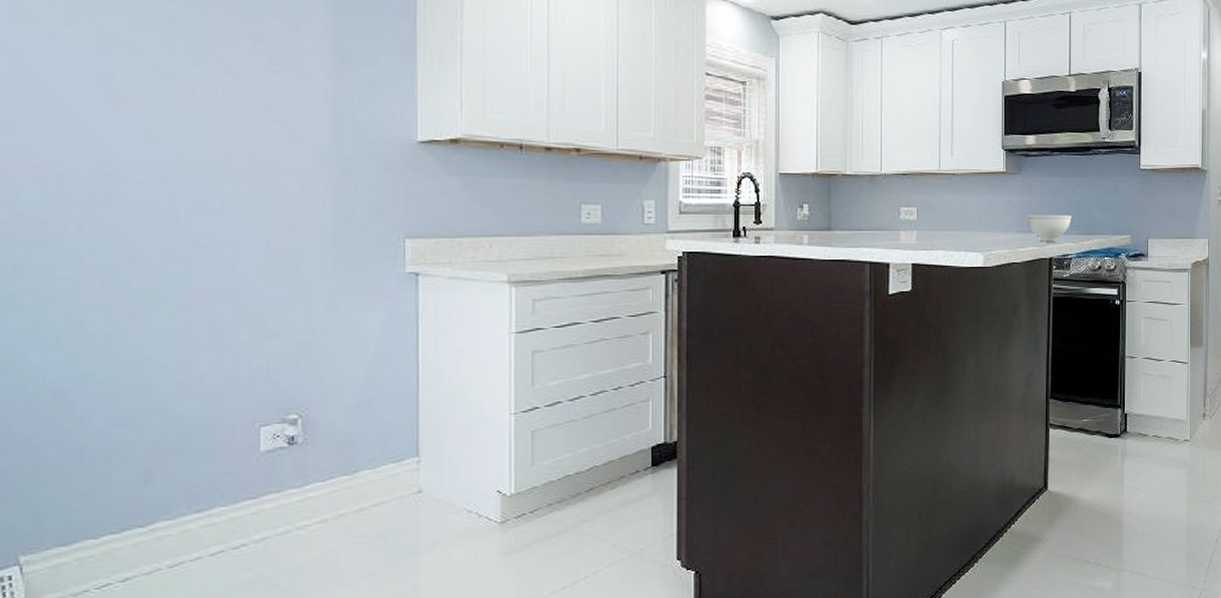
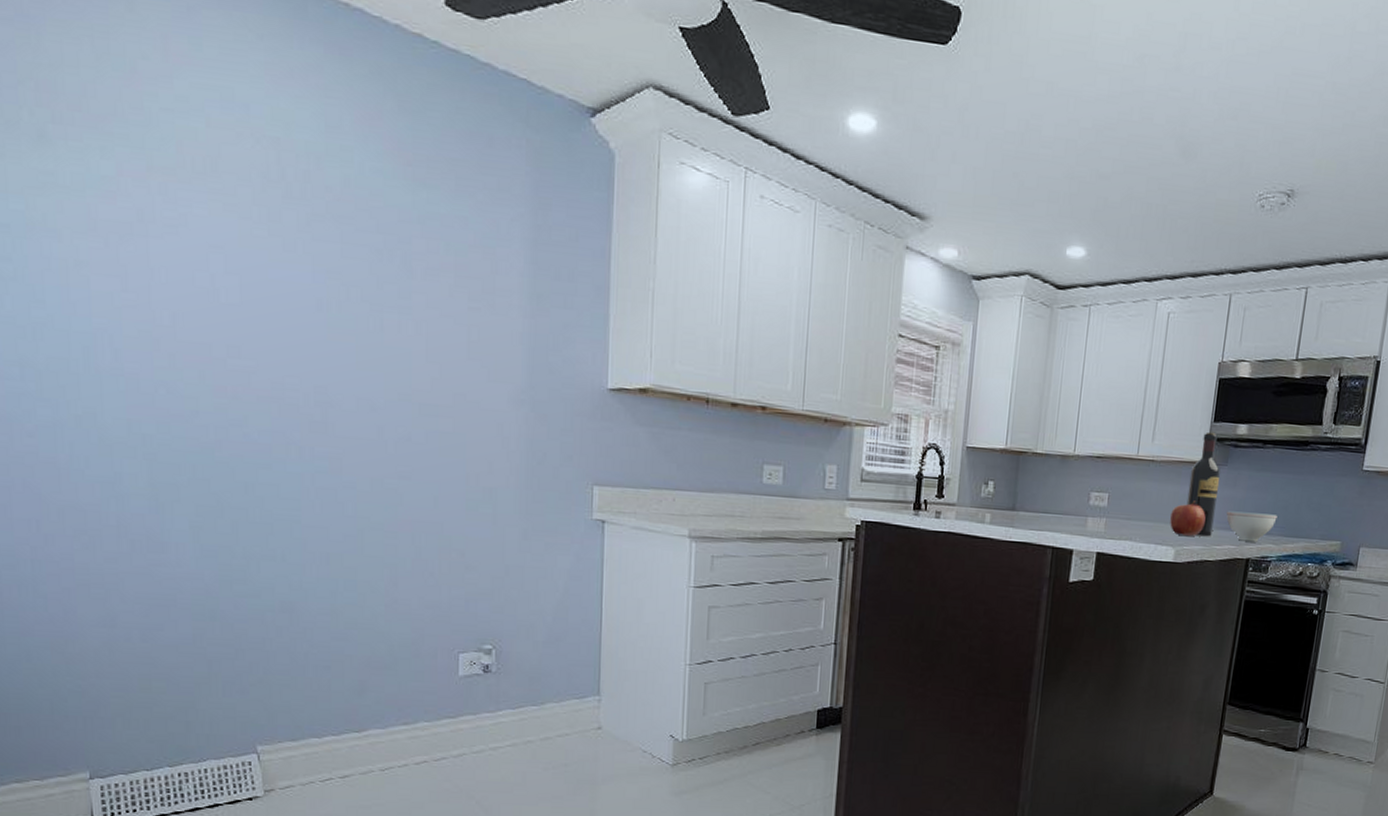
fruit: none [976,208,1008,241] -> present [1170,500,1206,536]
wine bottle: none [989,144,1017,241] -> present [1186,432,1221,537]

